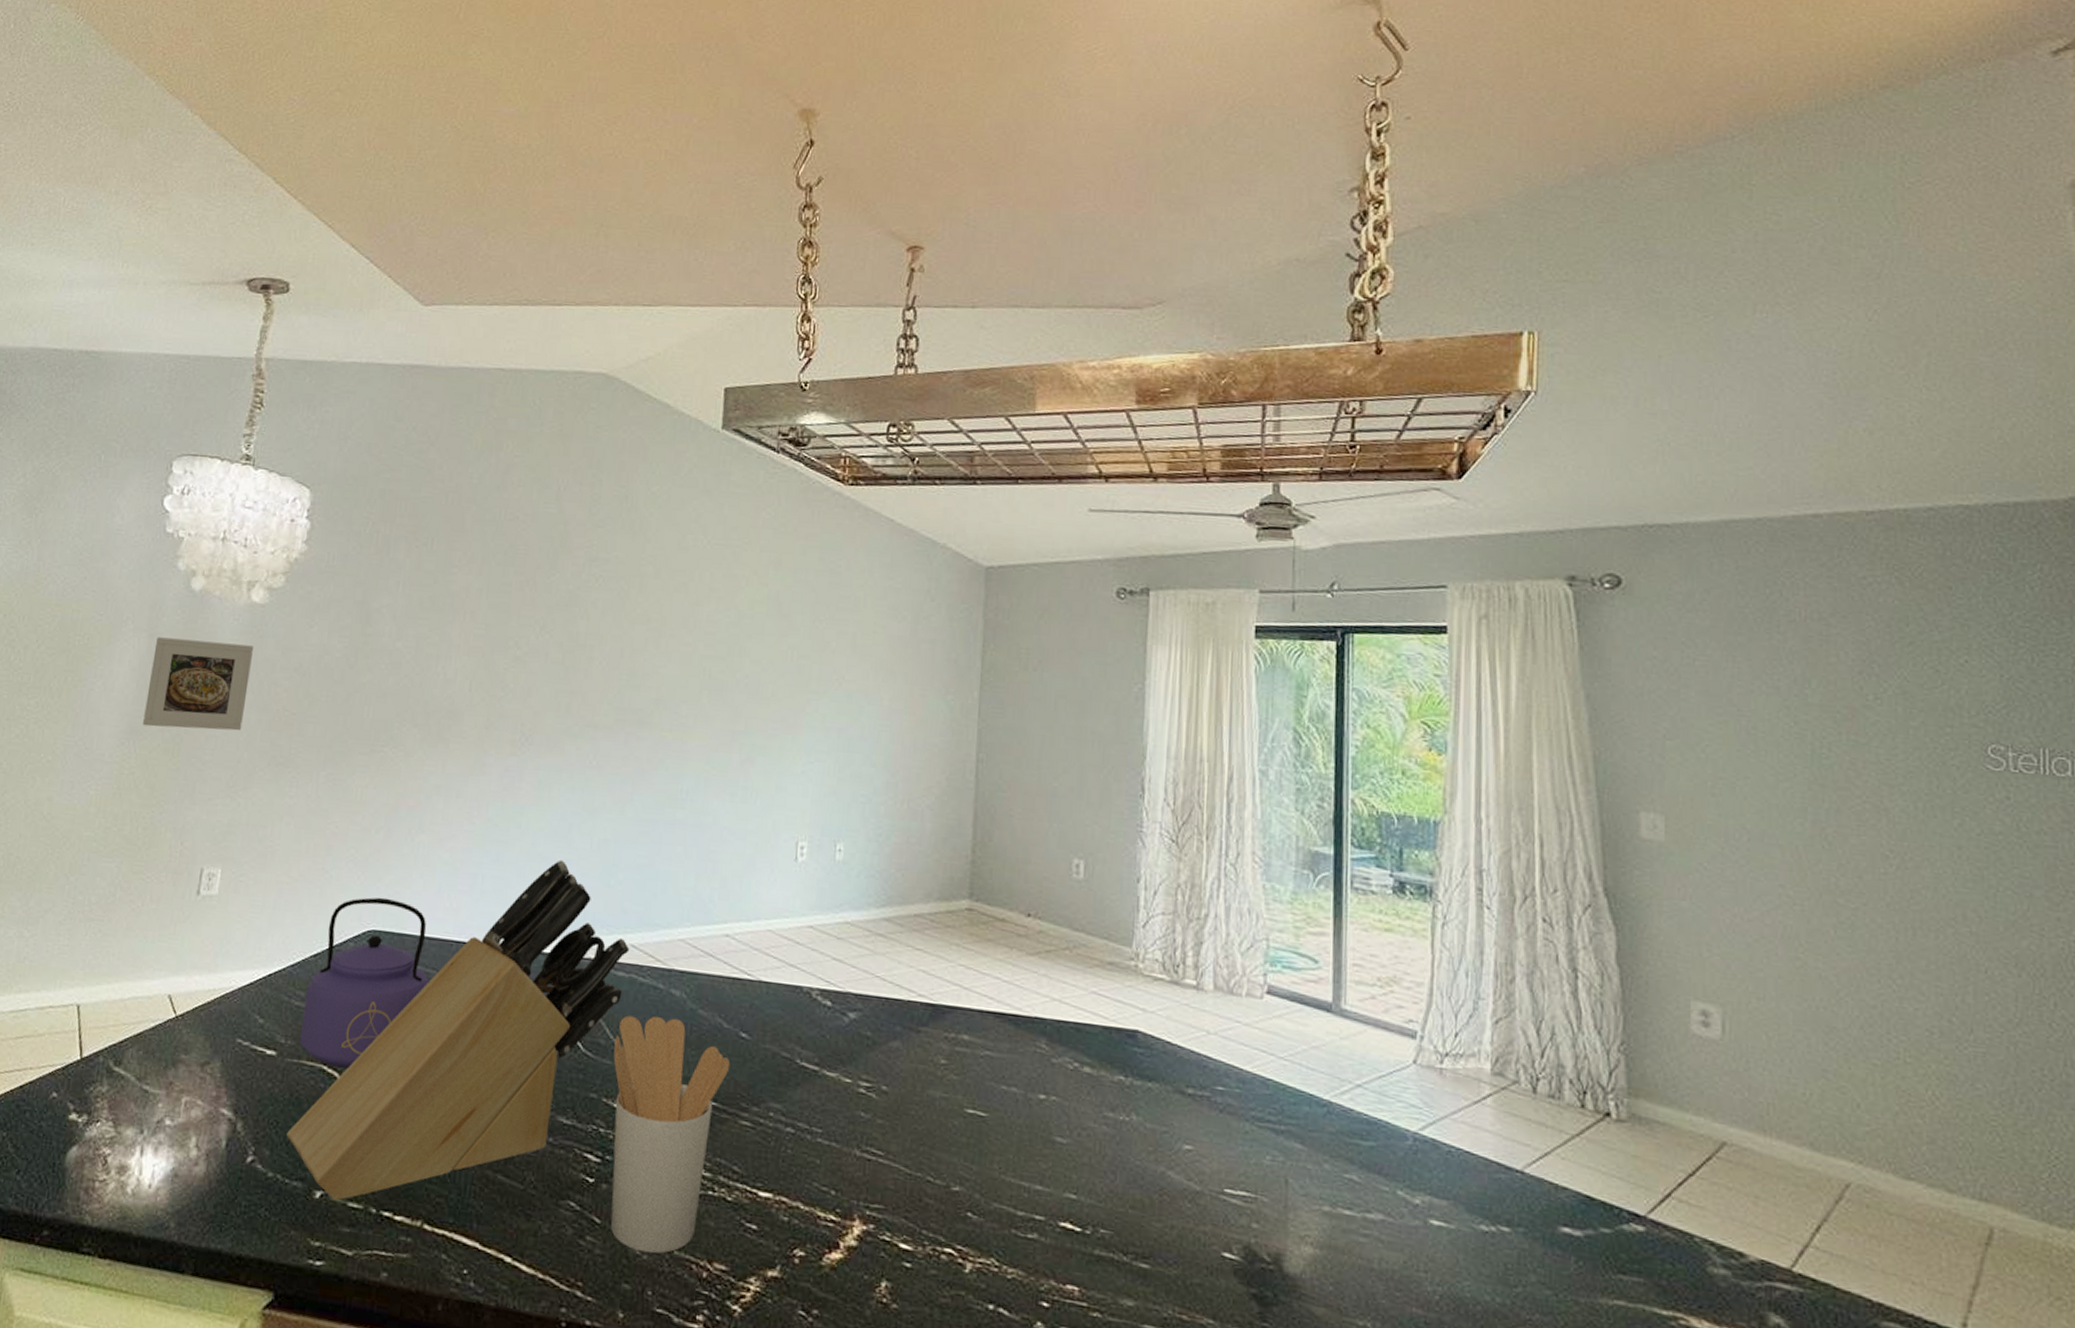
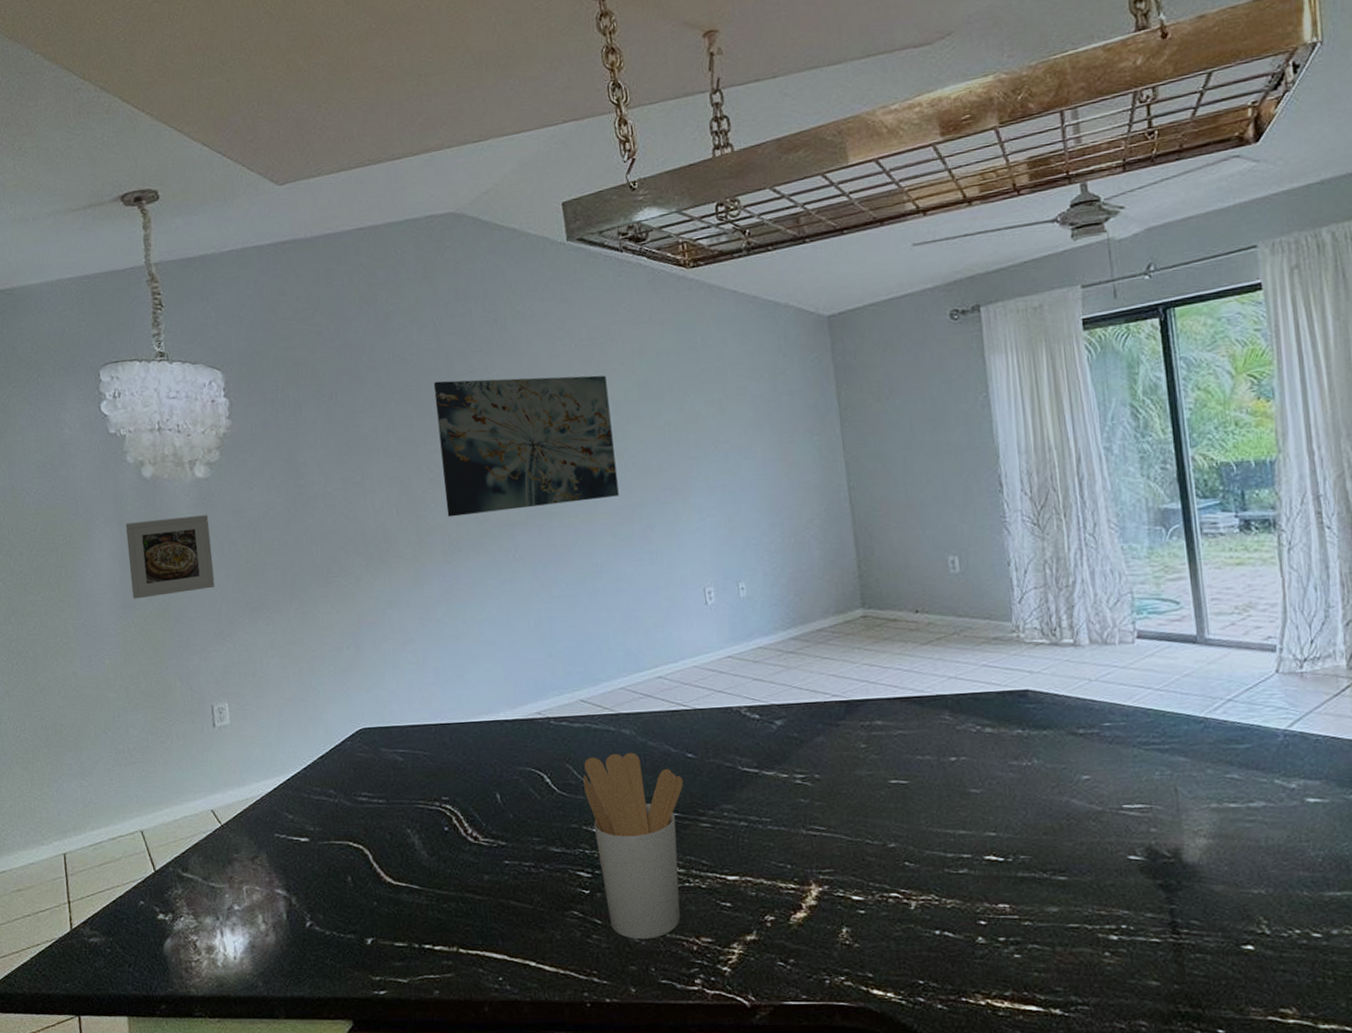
knife block: present [286,859,630,1201] -> none [333,641,582,944]
kettle: present [299,897,430,1069] -> none [321,700,420,842]
wall art: none [526,550,735,718] -> present [433,375,619,517]

